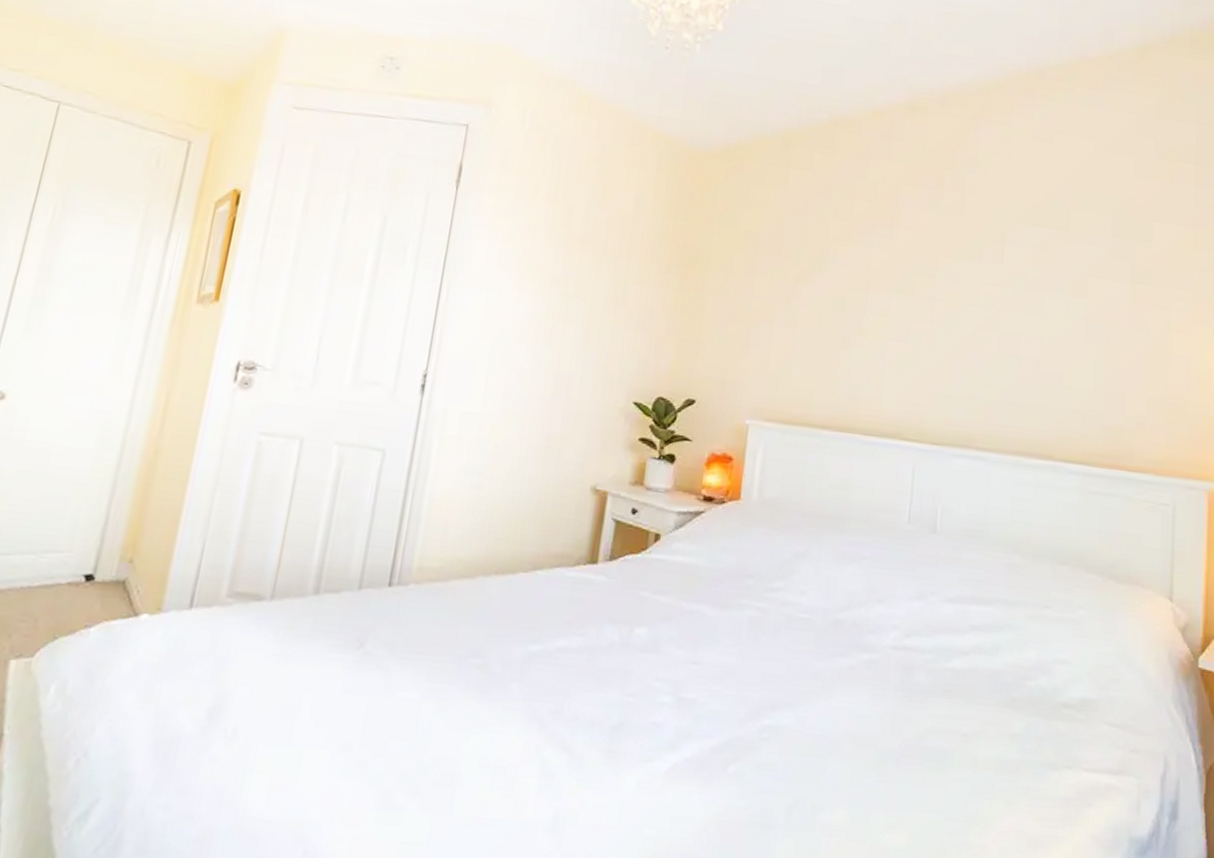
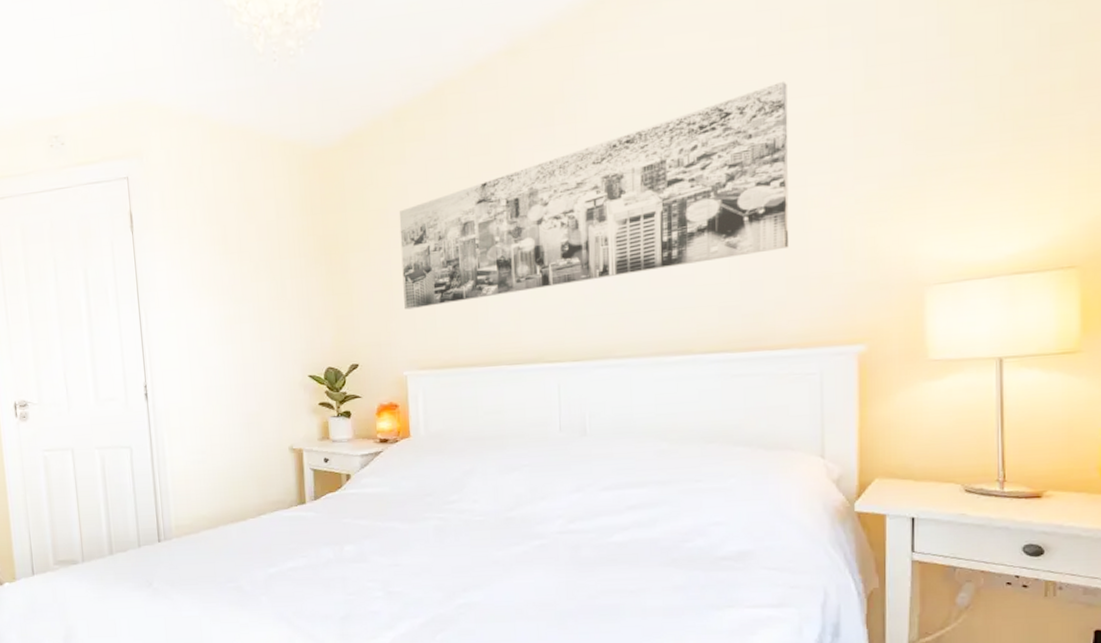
wall art: none [759,203,1159,368] -> present [399,81,789,310]

